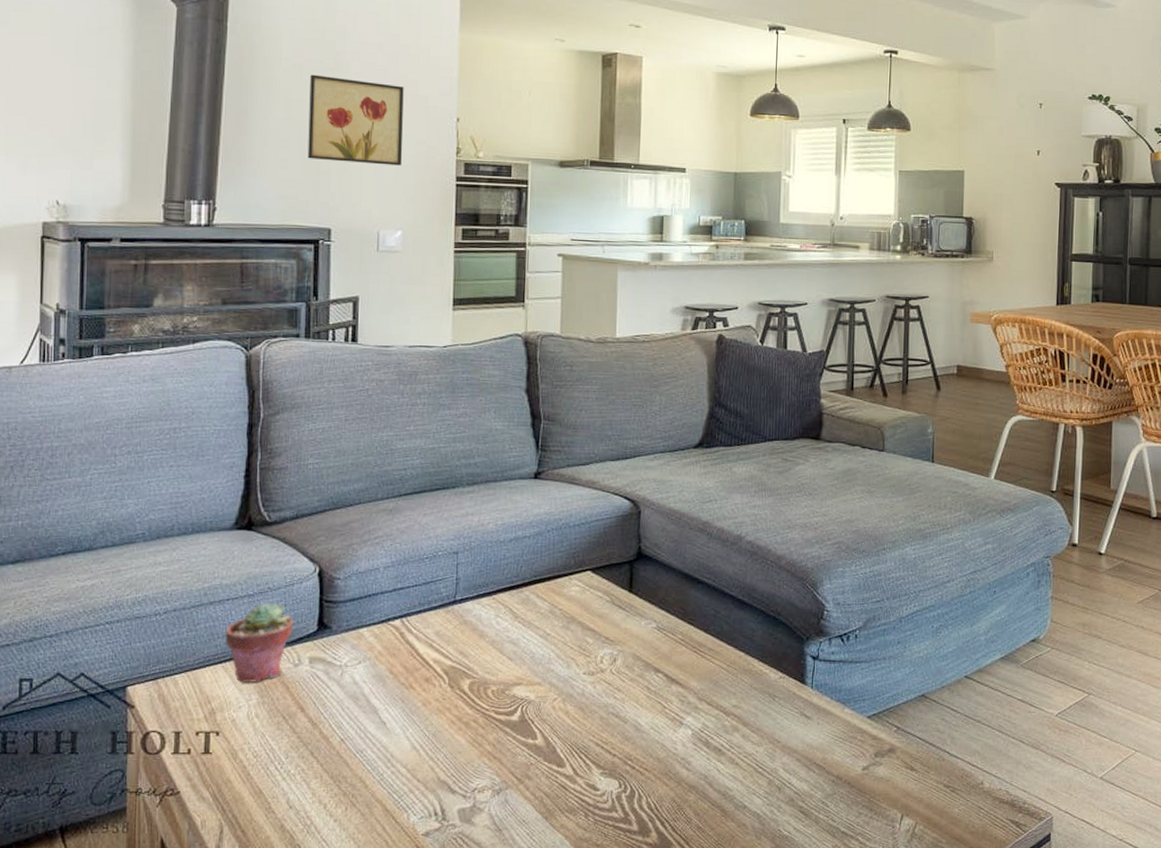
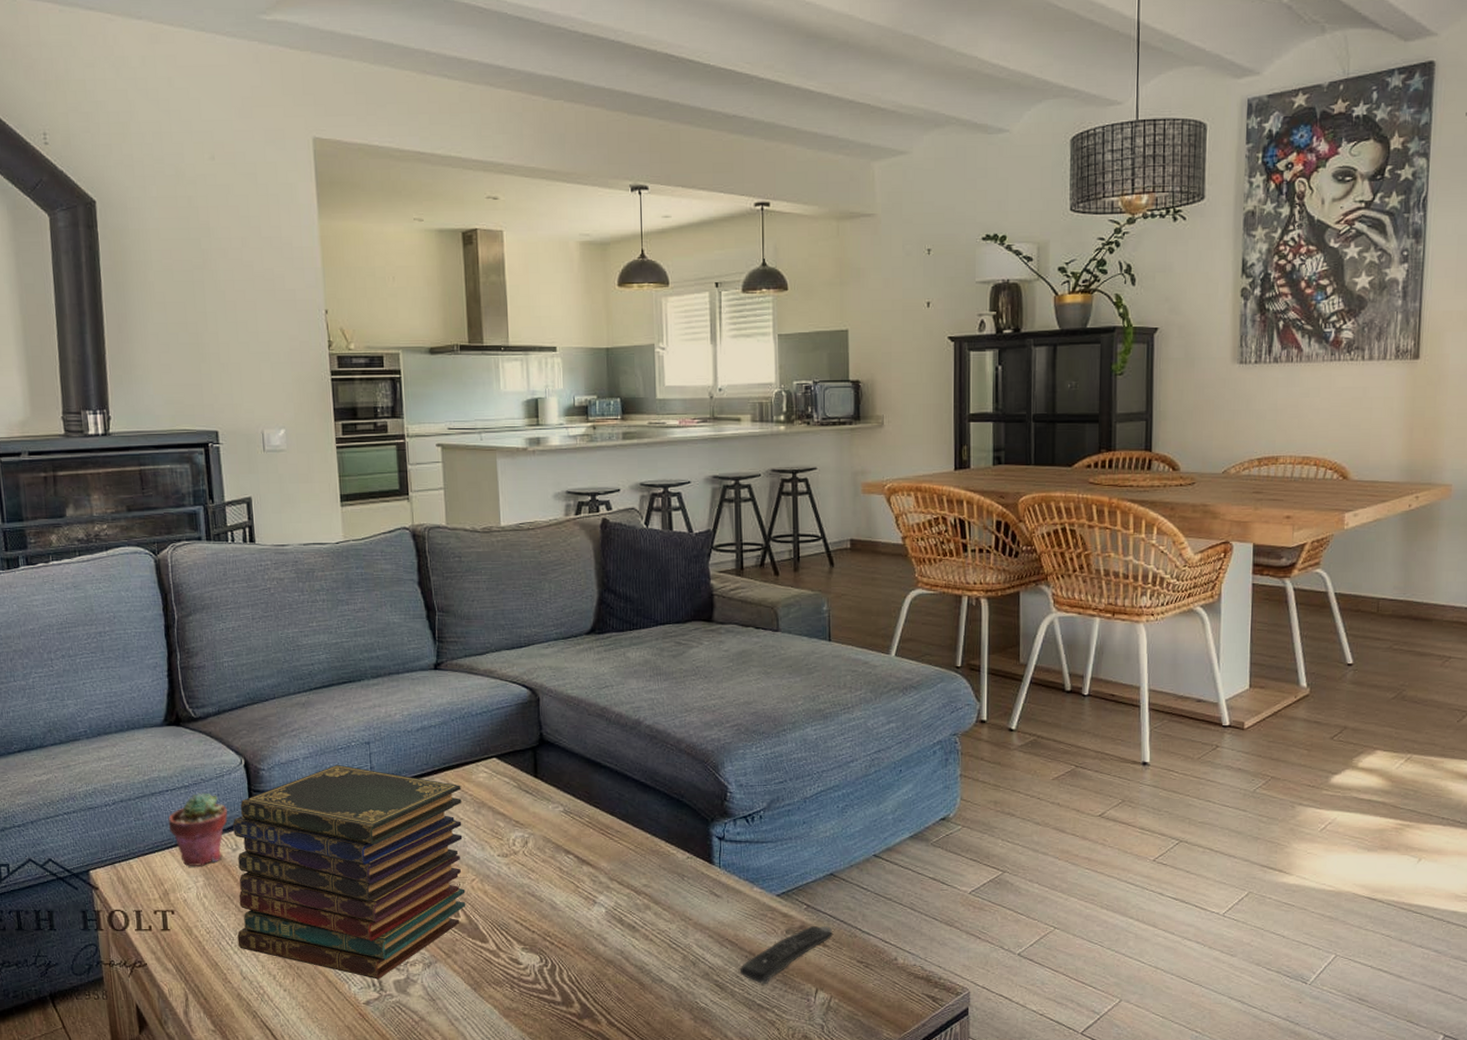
book stack: none [288,574,551,808] -> present [233,764,466,979]
wall art: present [307,74,404,166] -> none [181,275,278,364]
remote control: none [826,749,921,811] -> present [741,926,832,985]

